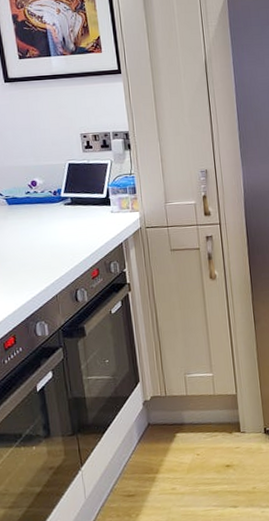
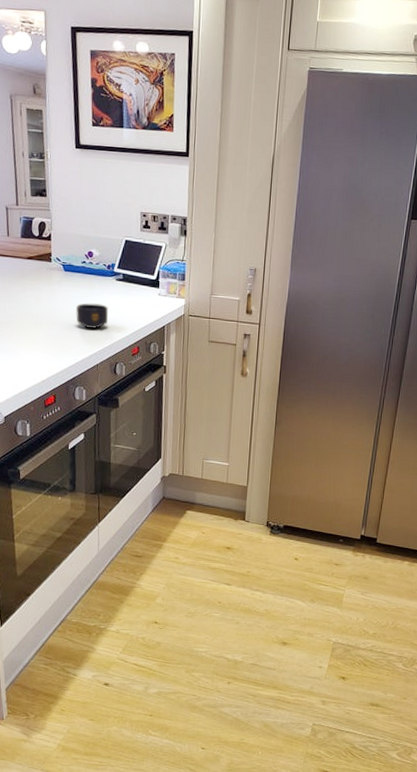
mug: none [25,231,62,260] -> present [75,303,109,329]

